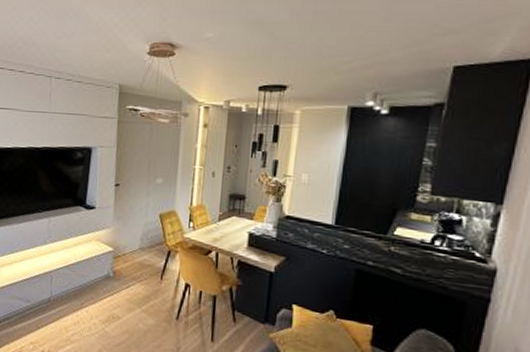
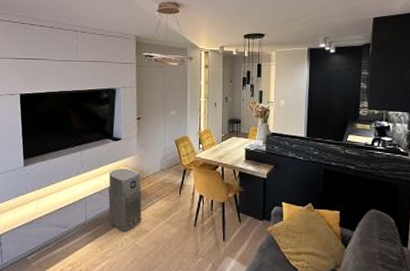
air purifier: none [77,241,116,315] -> present [108,168,142,232]

